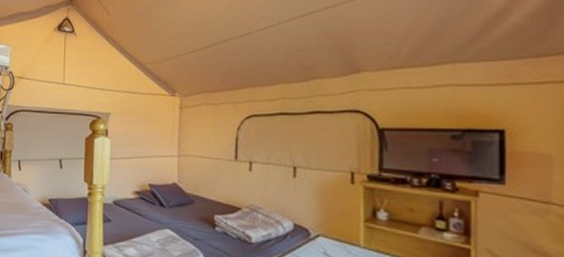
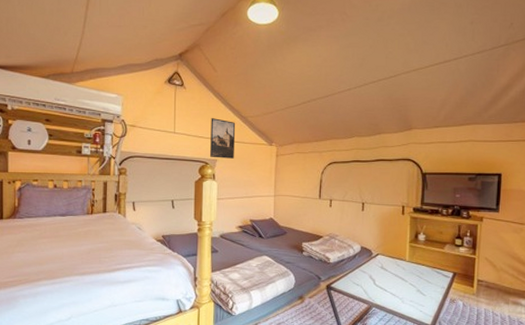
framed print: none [103,66,132,112] -> present [210,118,236,159]

